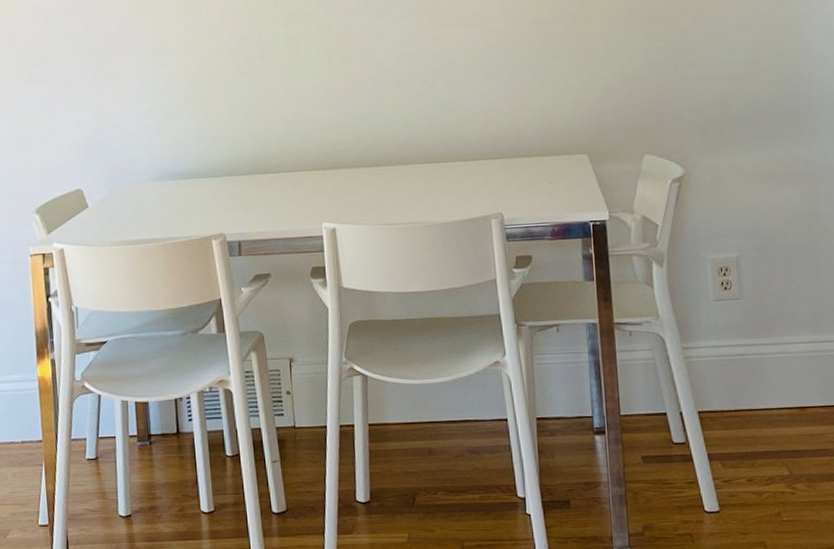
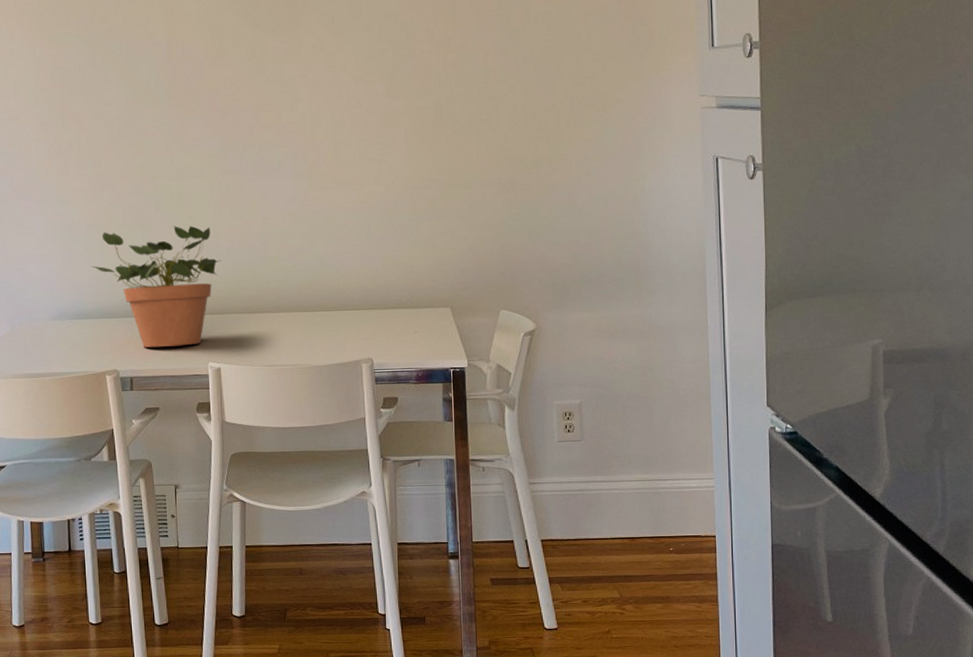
potted plant: none [193,72,333,208] -> present [91,225,221,347]

